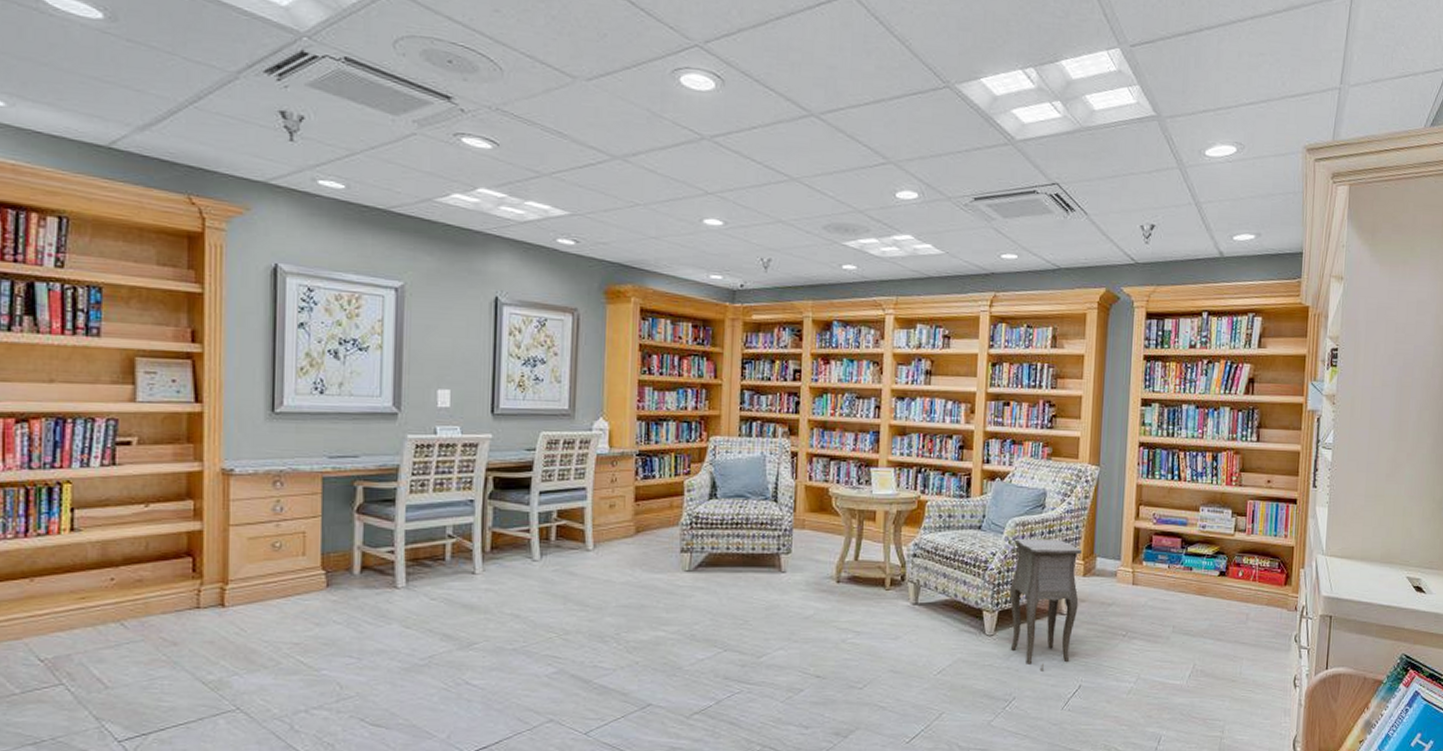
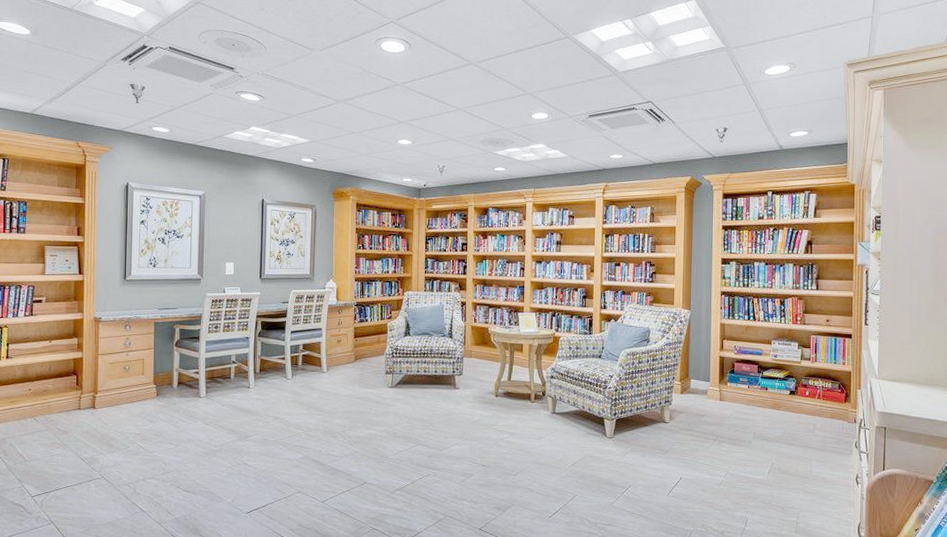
side table: present [1010,538,1082,671] -> none [624,364,679,466]

